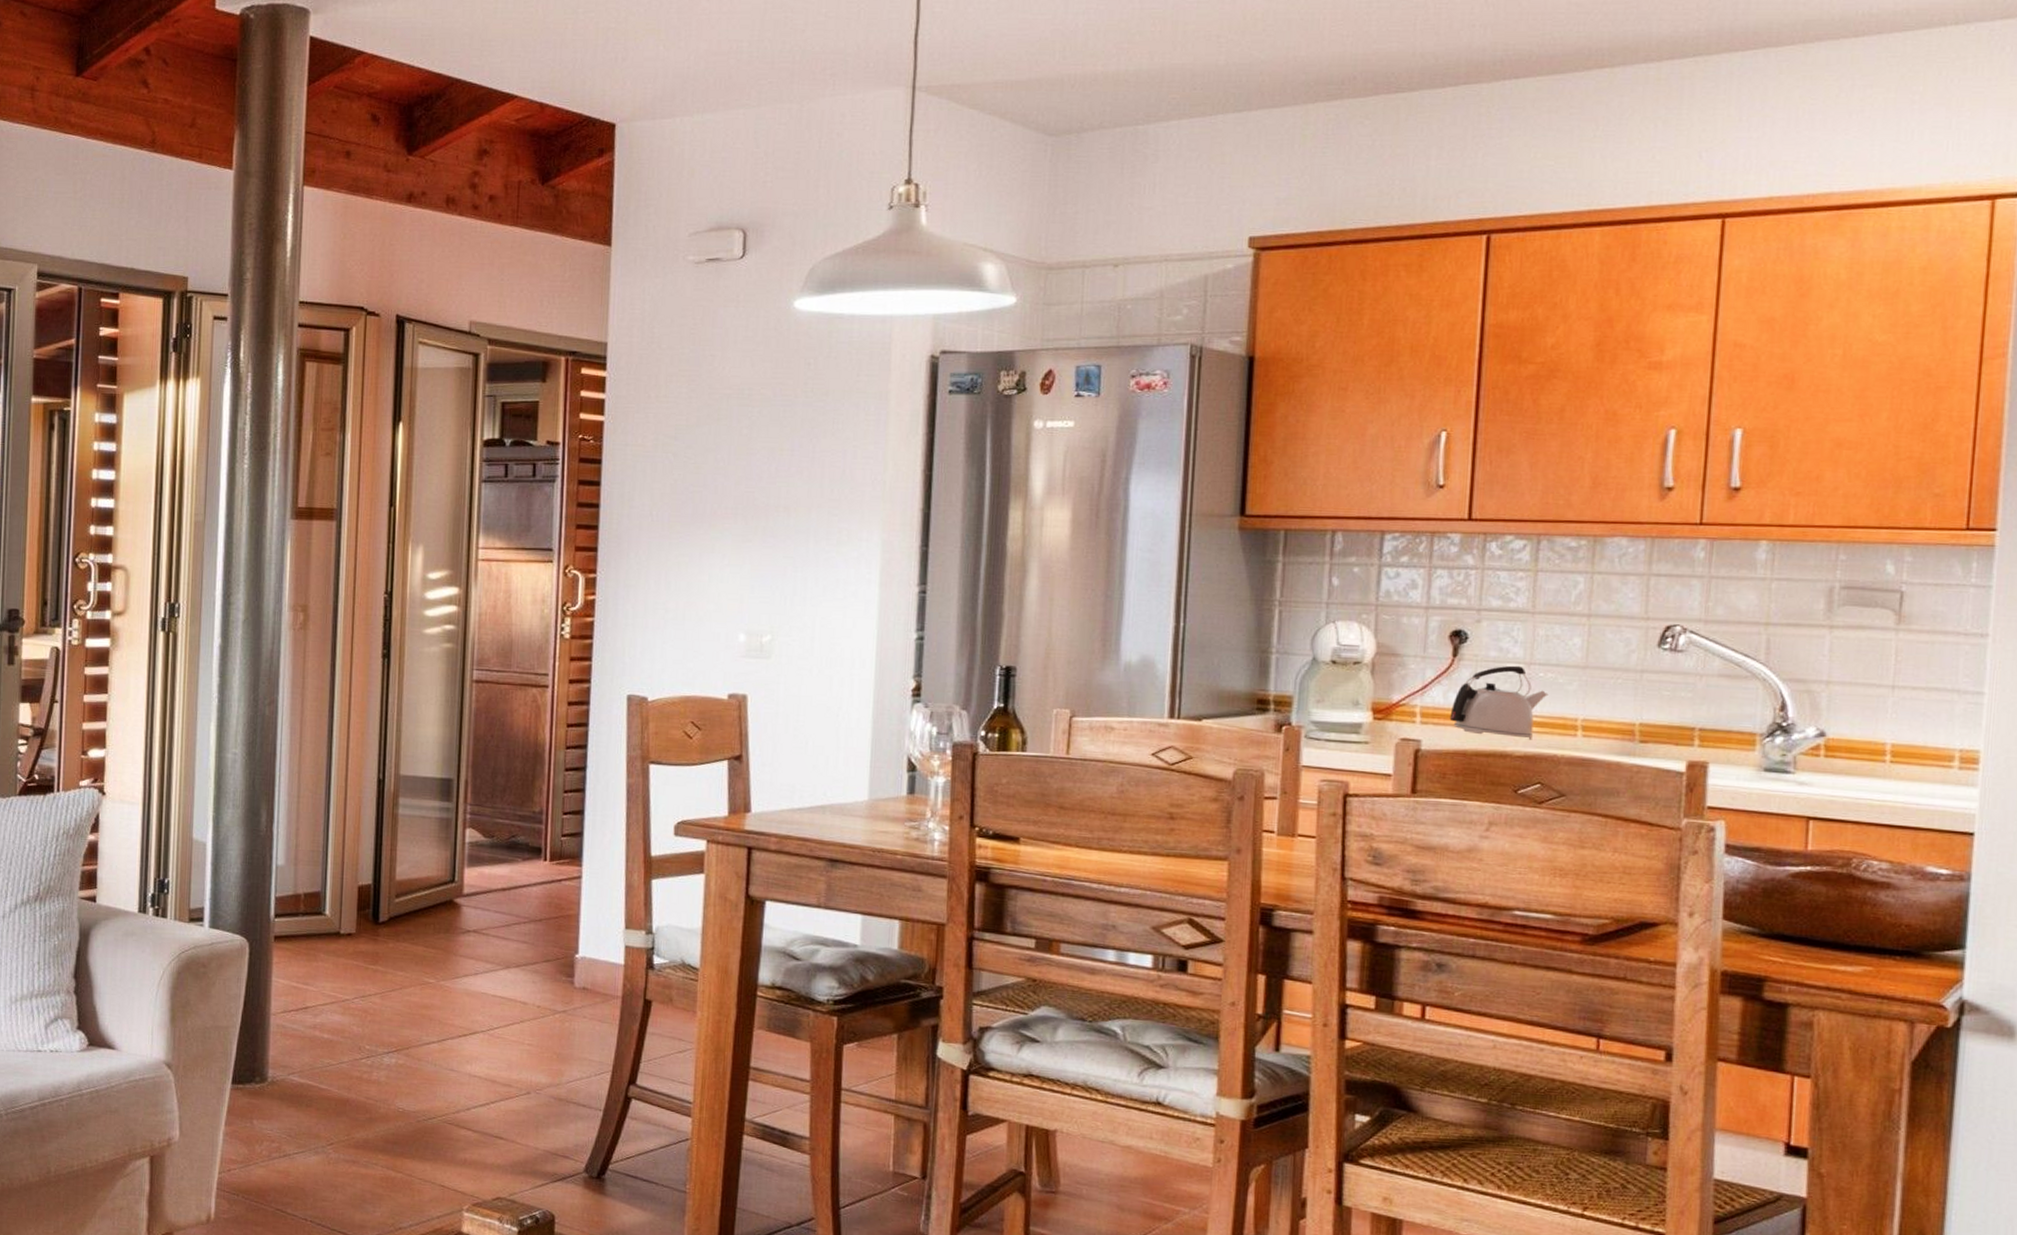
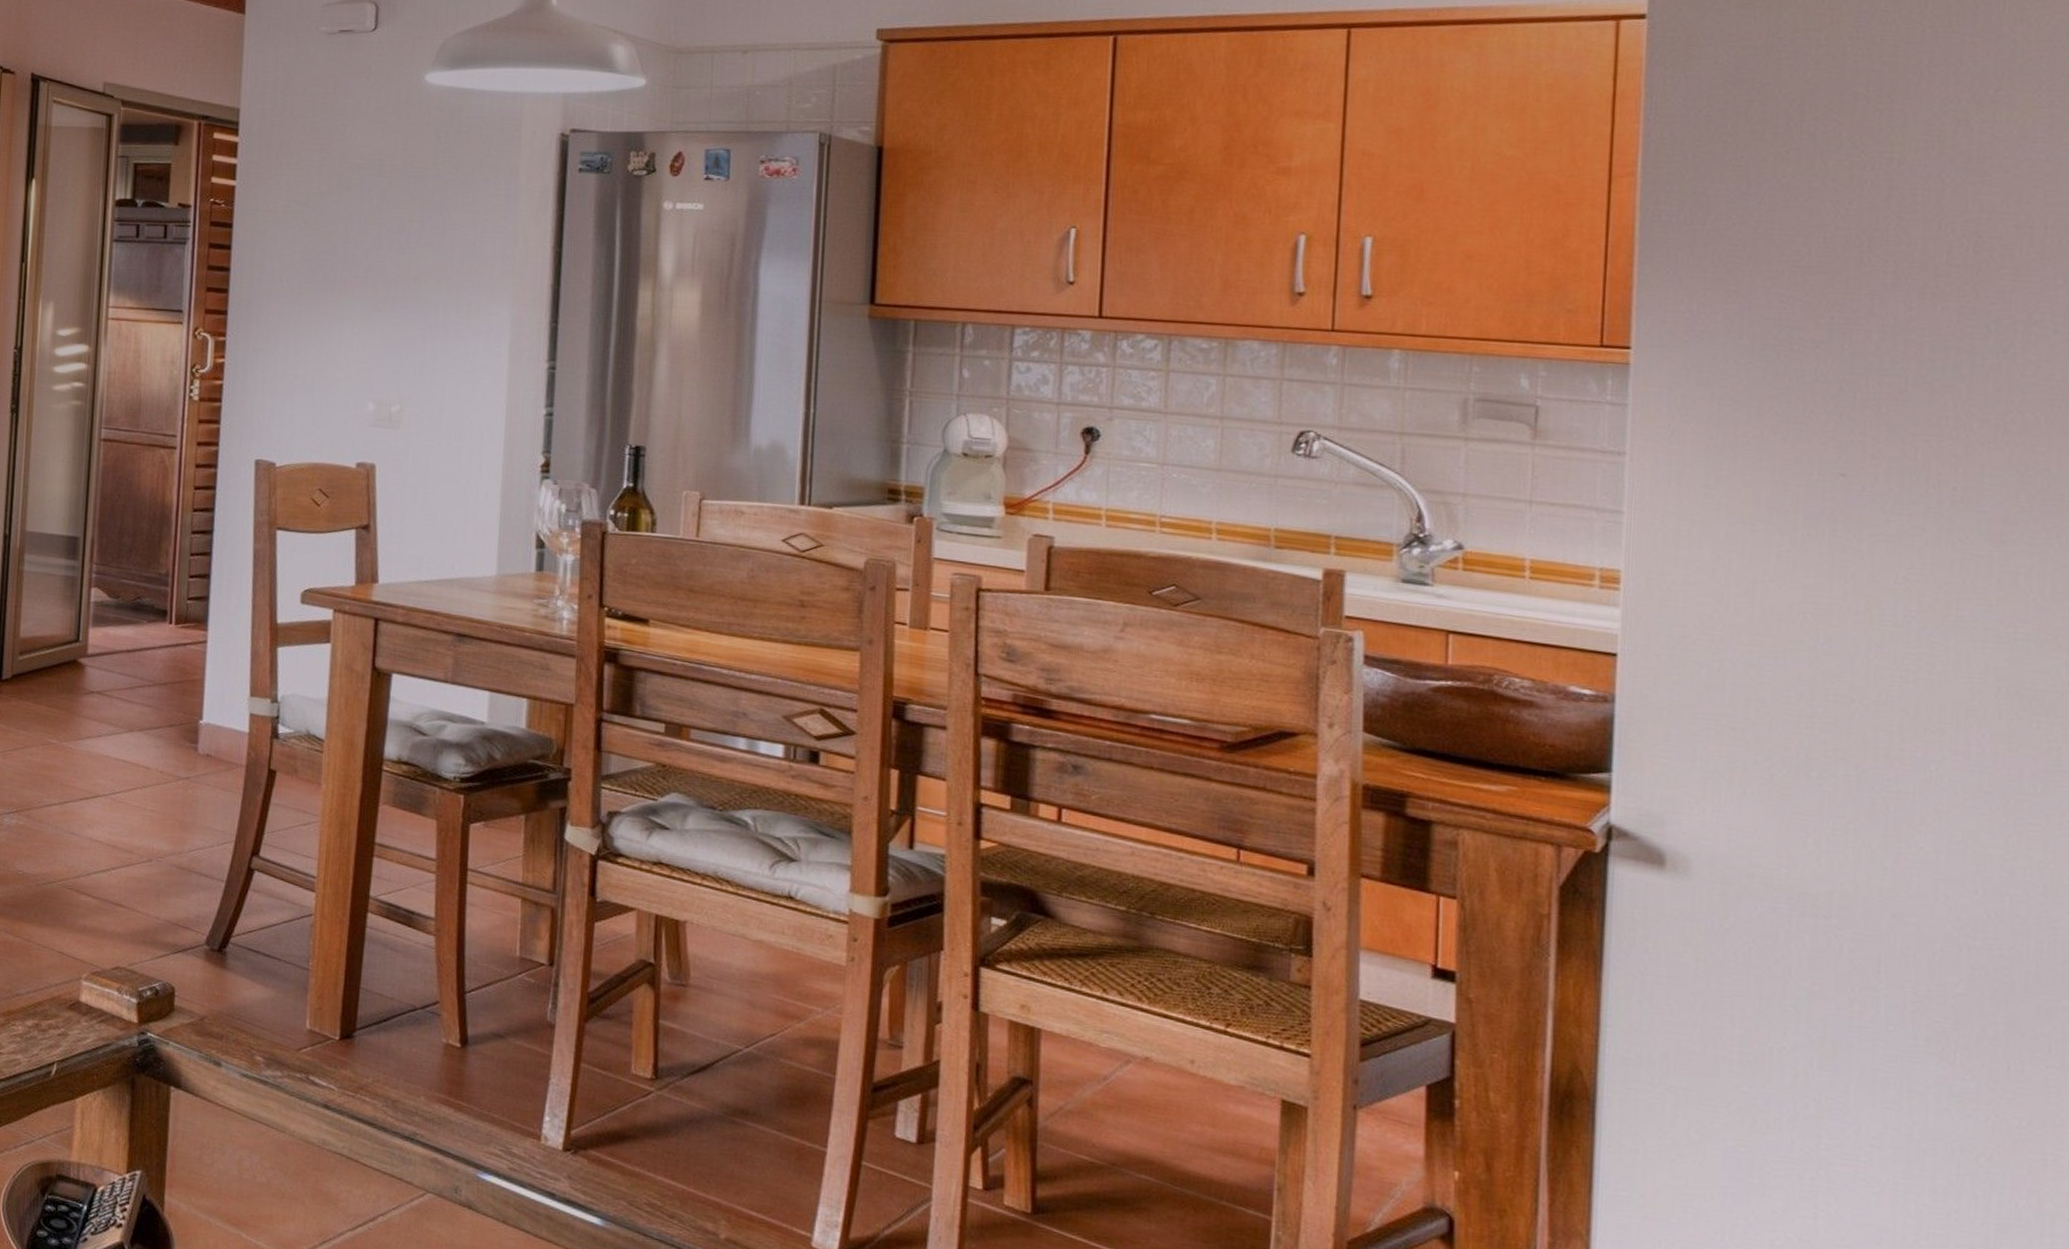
kettle: present [1449,665,1549,740] -> none [1082,465,1182,541]

